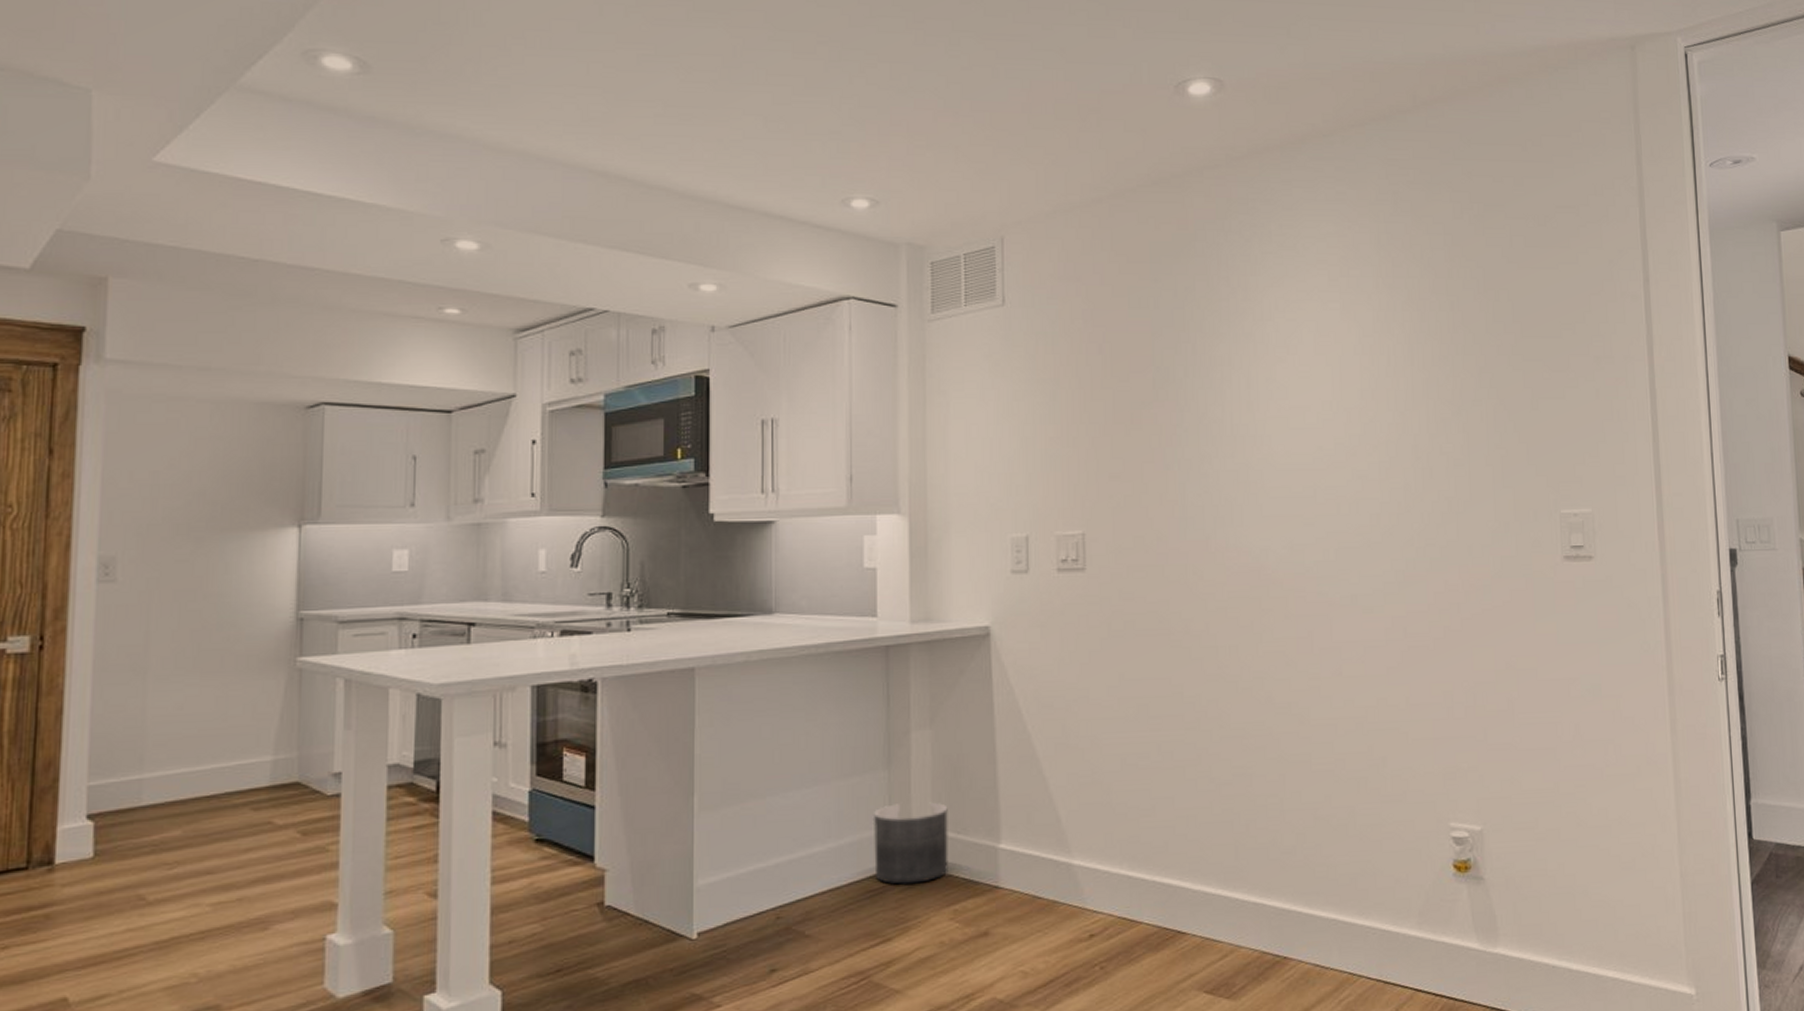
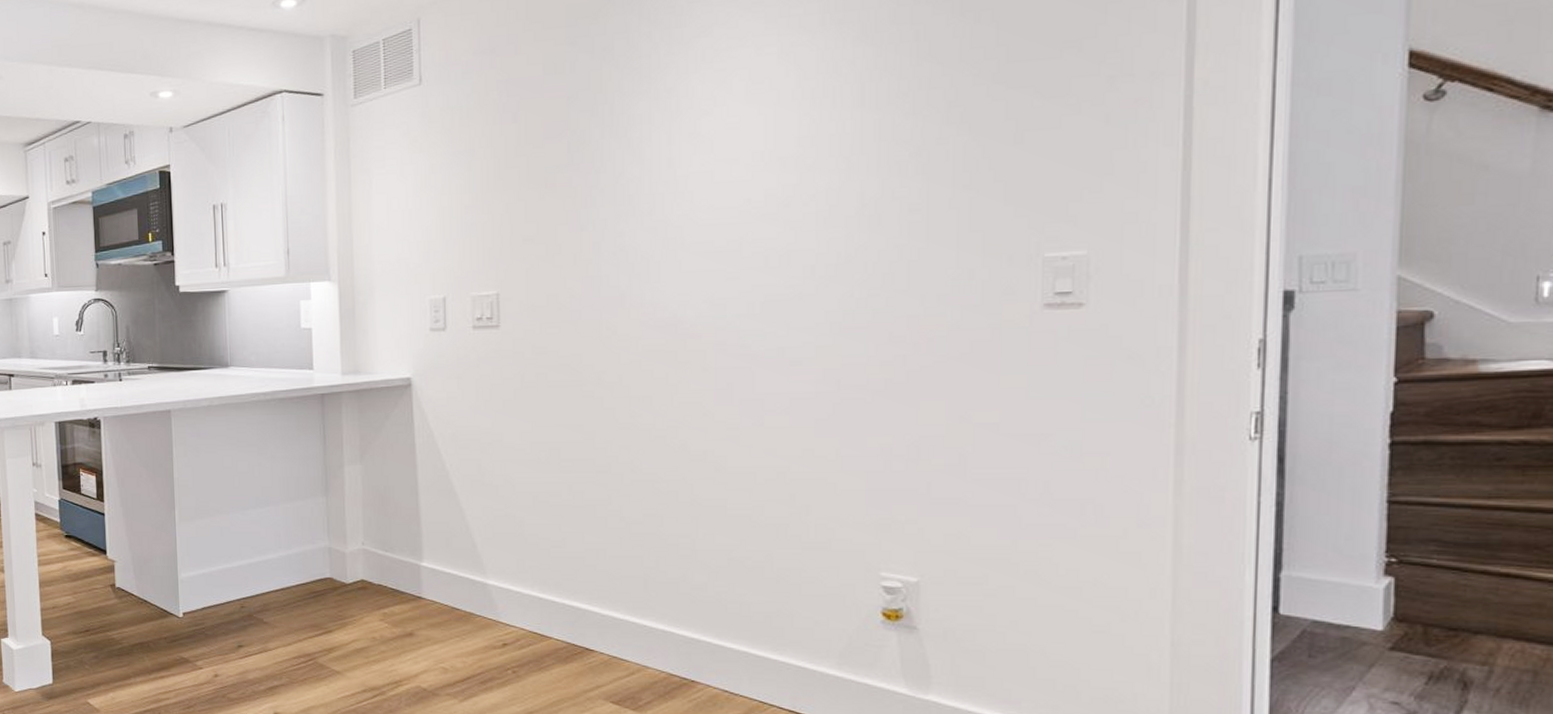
planter: present [872,802,949,885] -> none [314,524,378,589]

